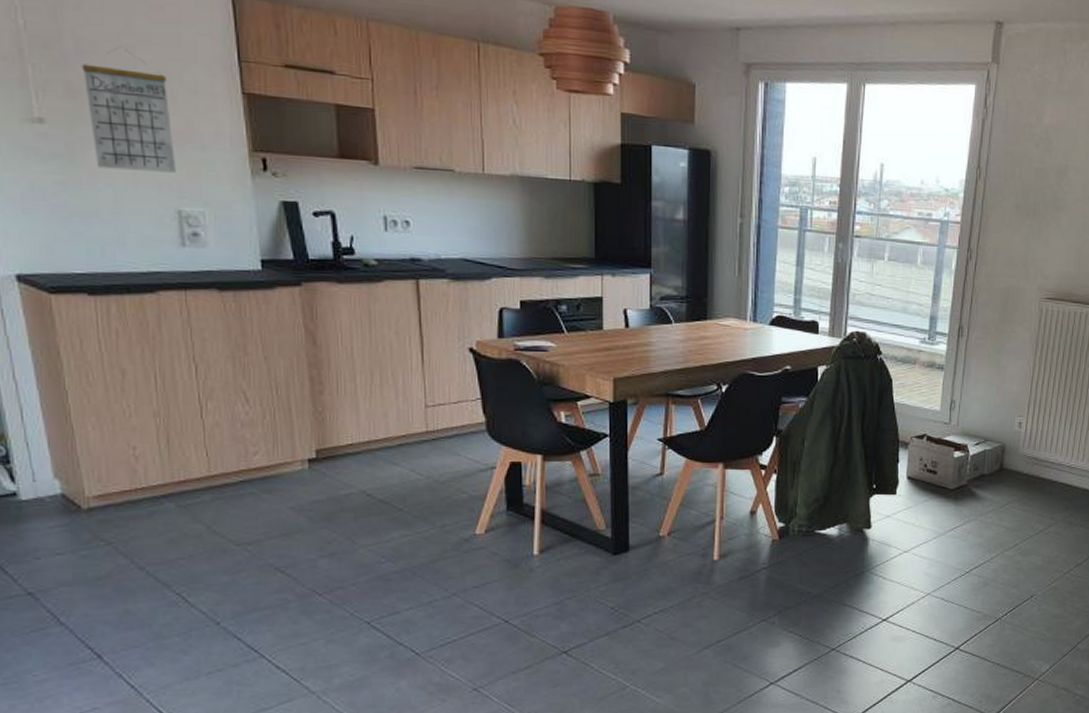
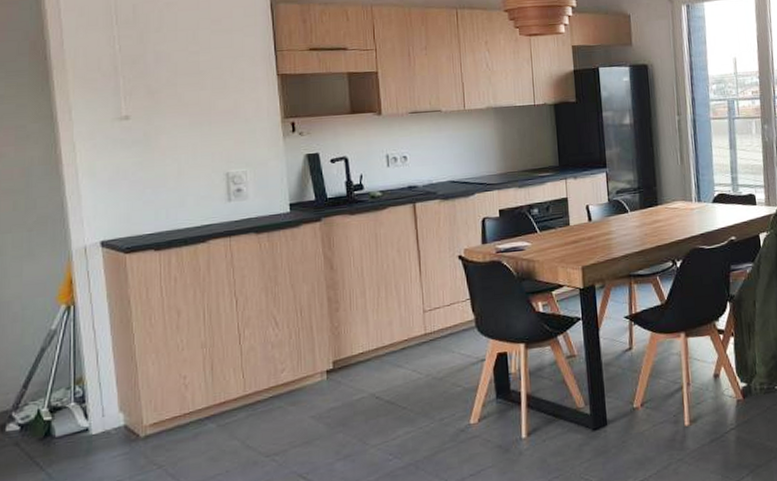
calendar: present [81,46,176,173] -> none [159,54,226,148]

